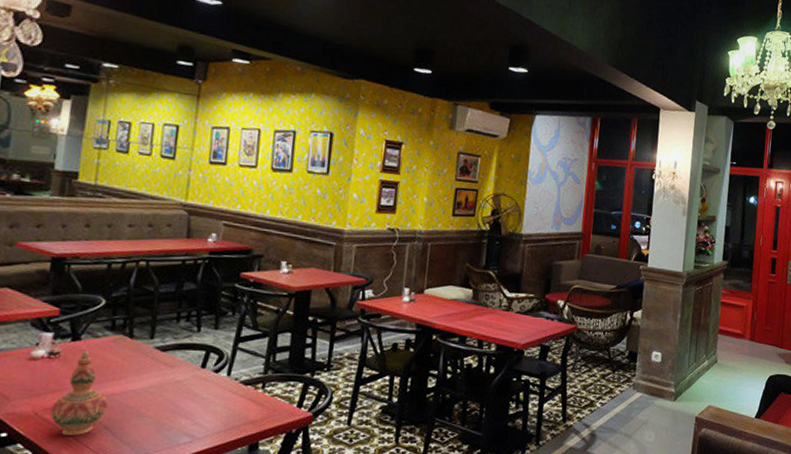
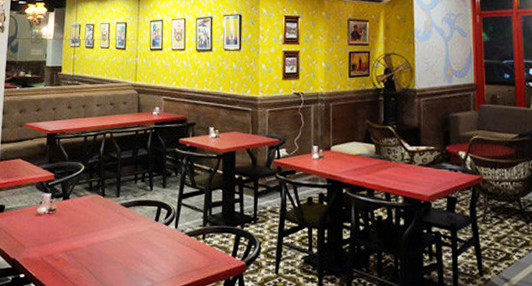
decorative vase: present [50,350,108,435] -> none [52,207,90,278]

